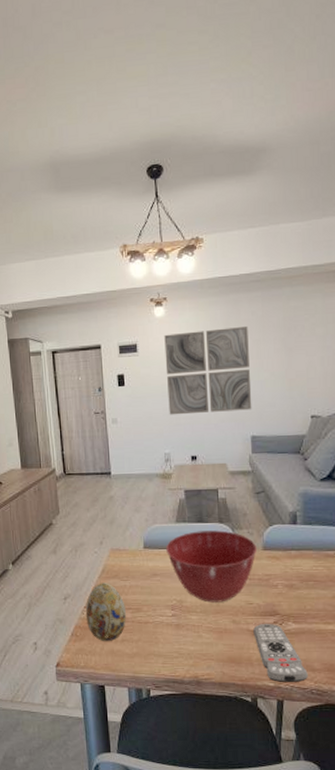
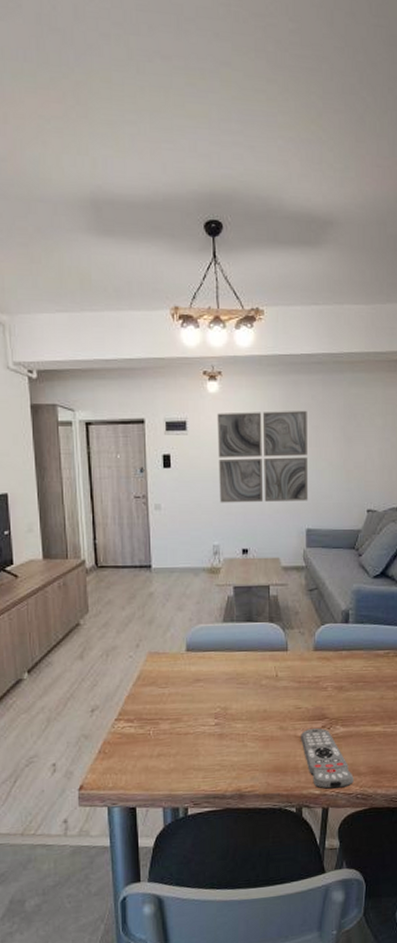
decorative egg: present [85,583,126,642] -> none [116,691,163,758]
mixing bowl: present [166,530,257,603] -> none [211,630,307,709]

